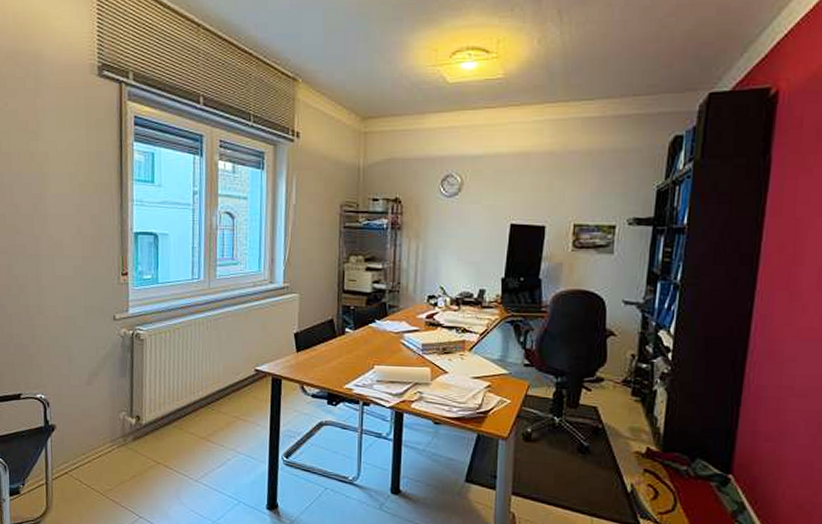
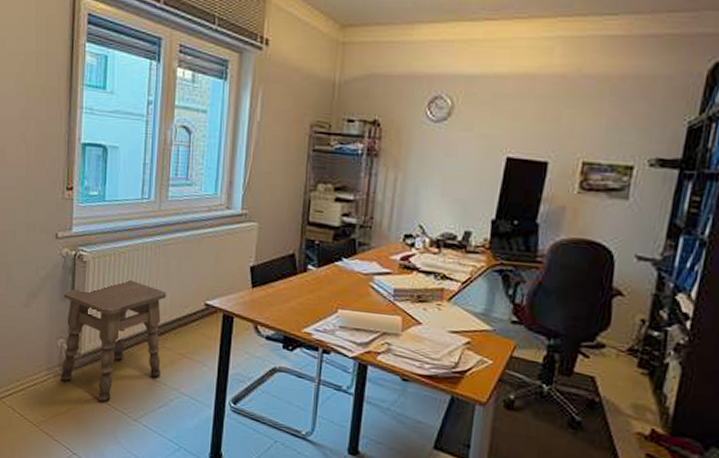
side table: none [123,353,220,468] -> present [60,279,167,403]

